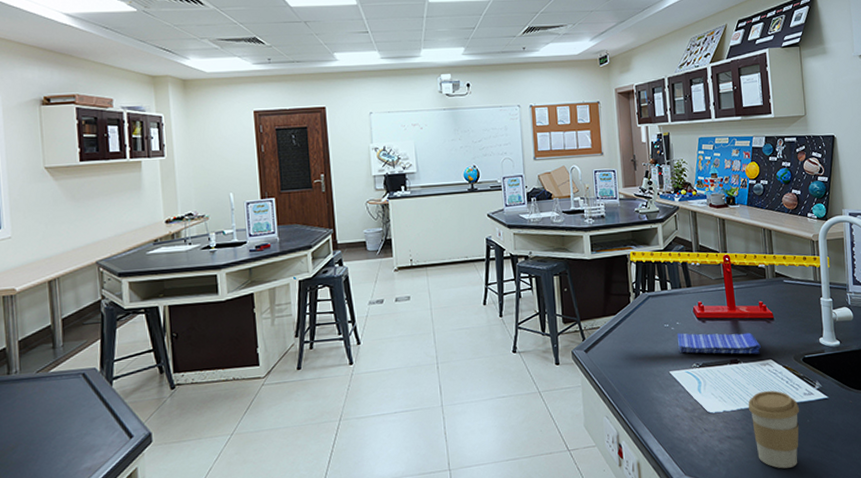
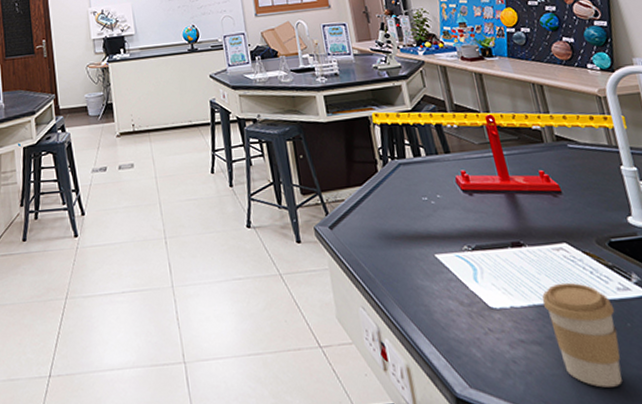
dish towel: present [676,332,762,354] -> none [438,208,551,236]

